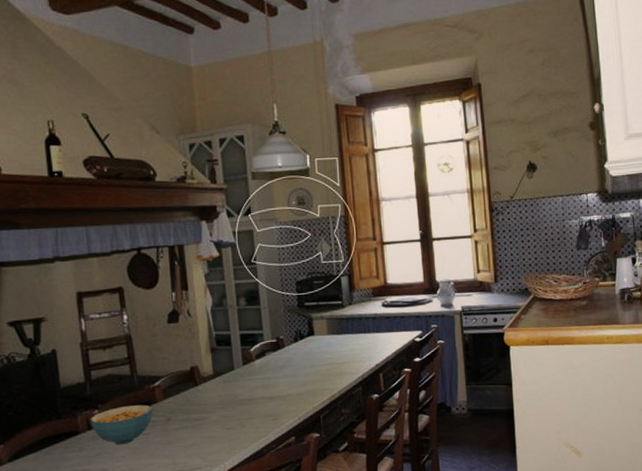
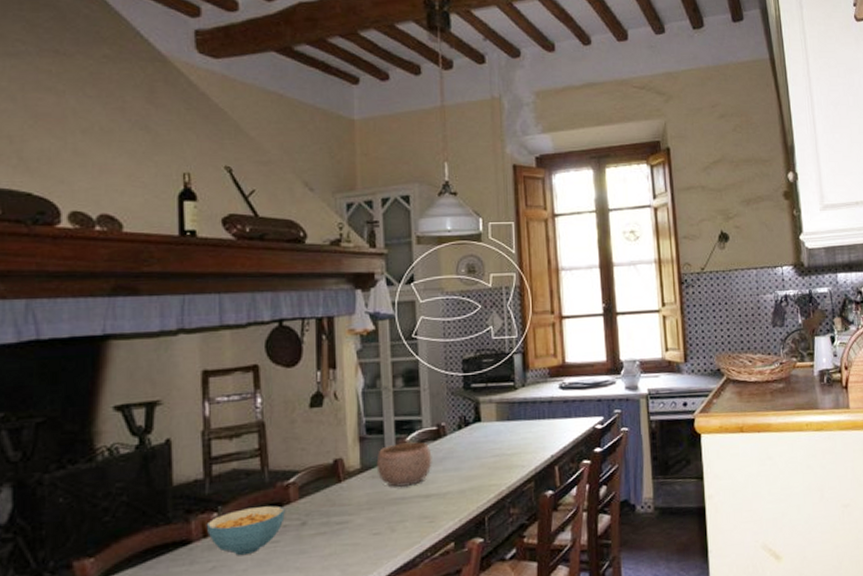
bowl: none [226,352,274,391] -> present [376,442,432,488]

